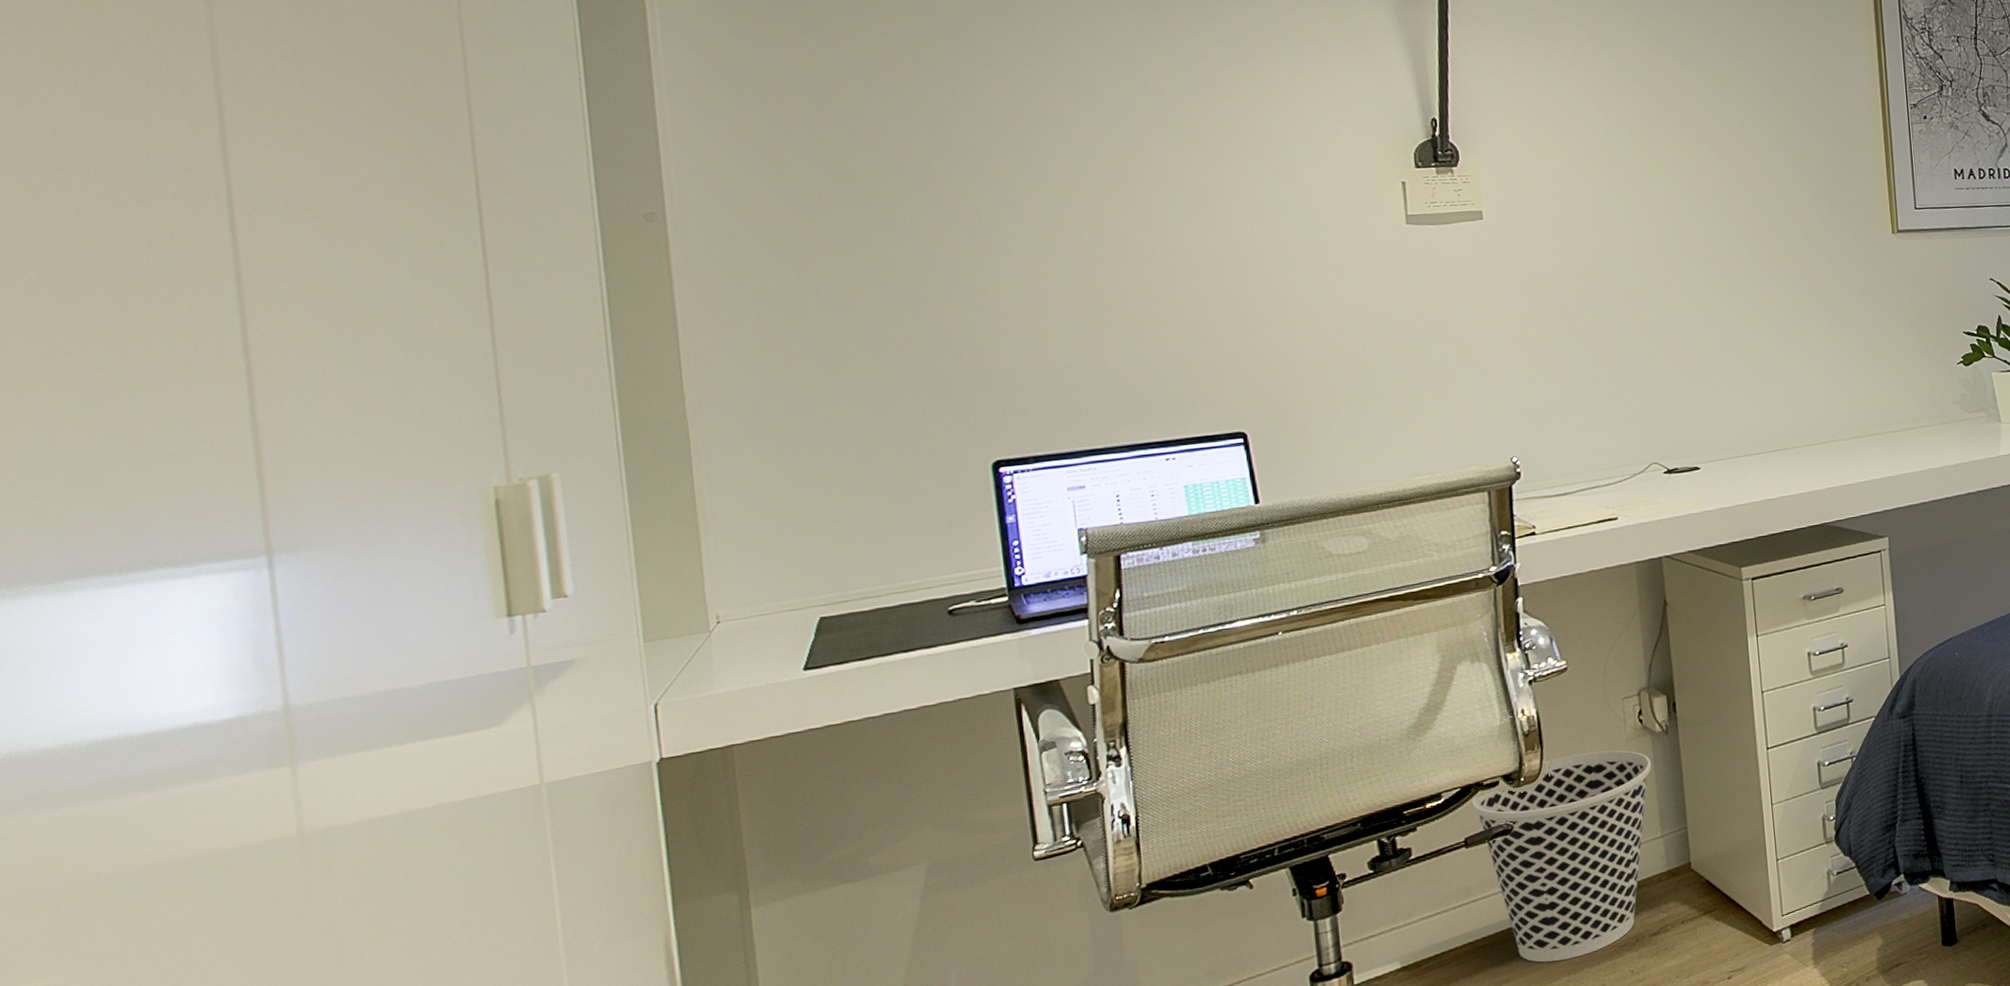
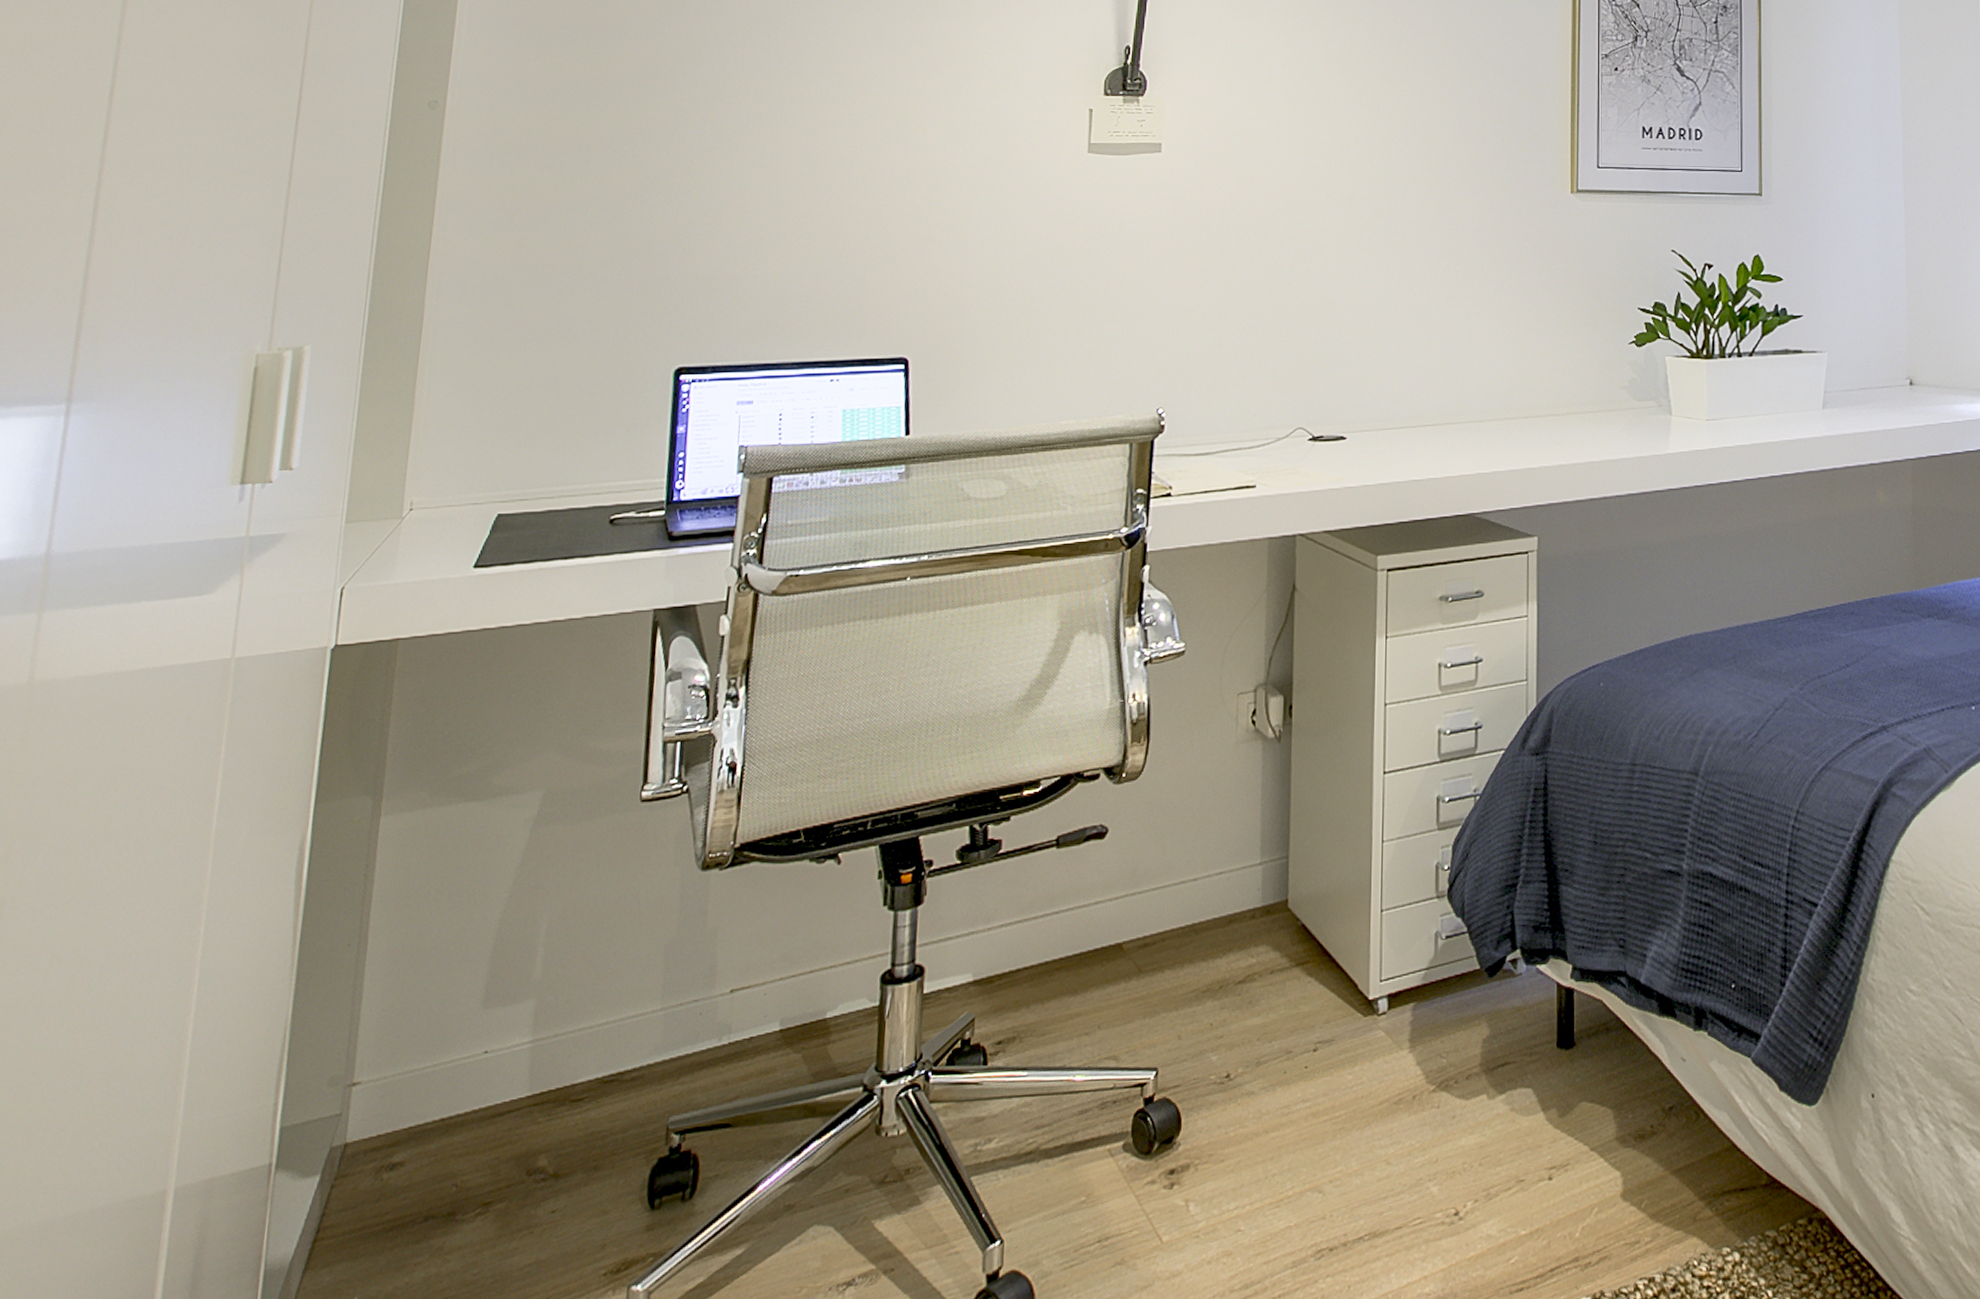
wastebasket: present [1471,750,1652,963] -> none [1069,752,1260,1000]

